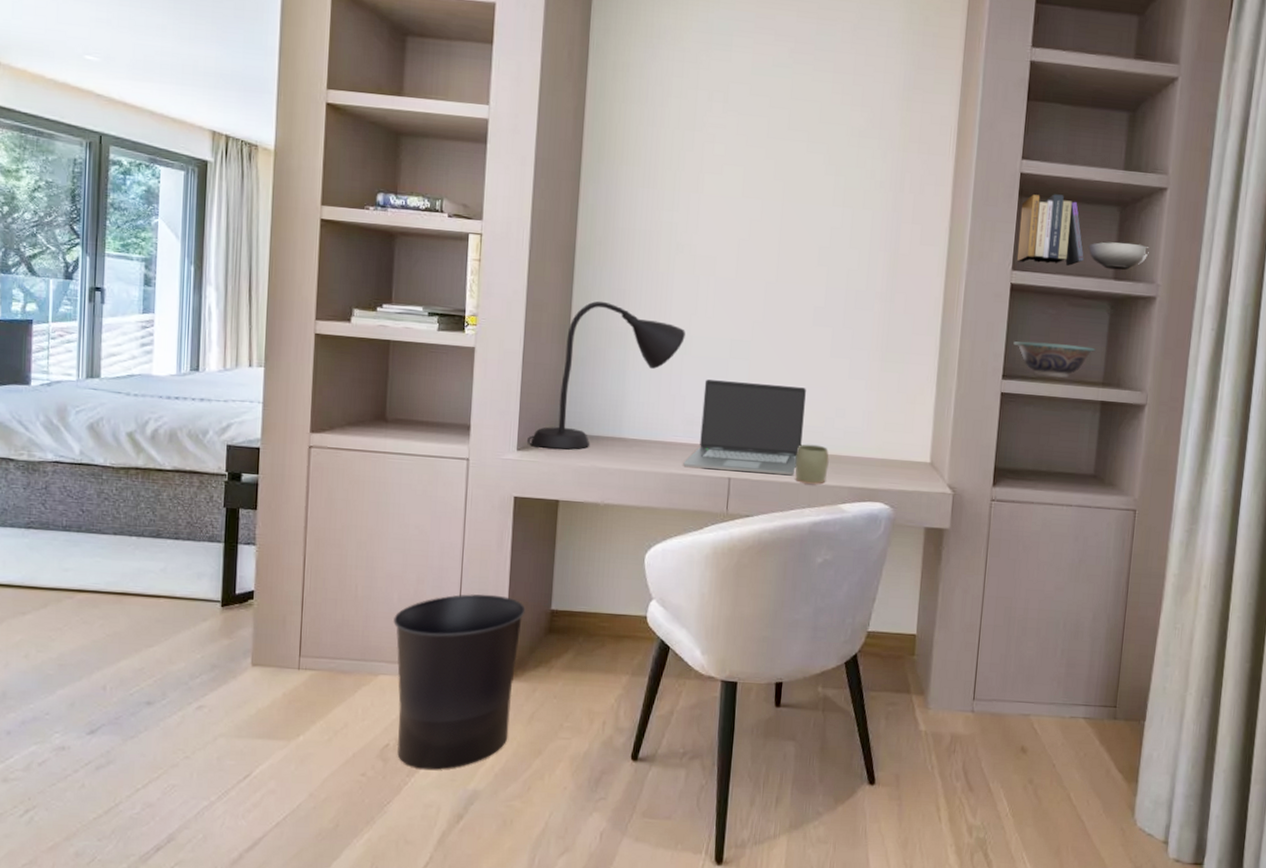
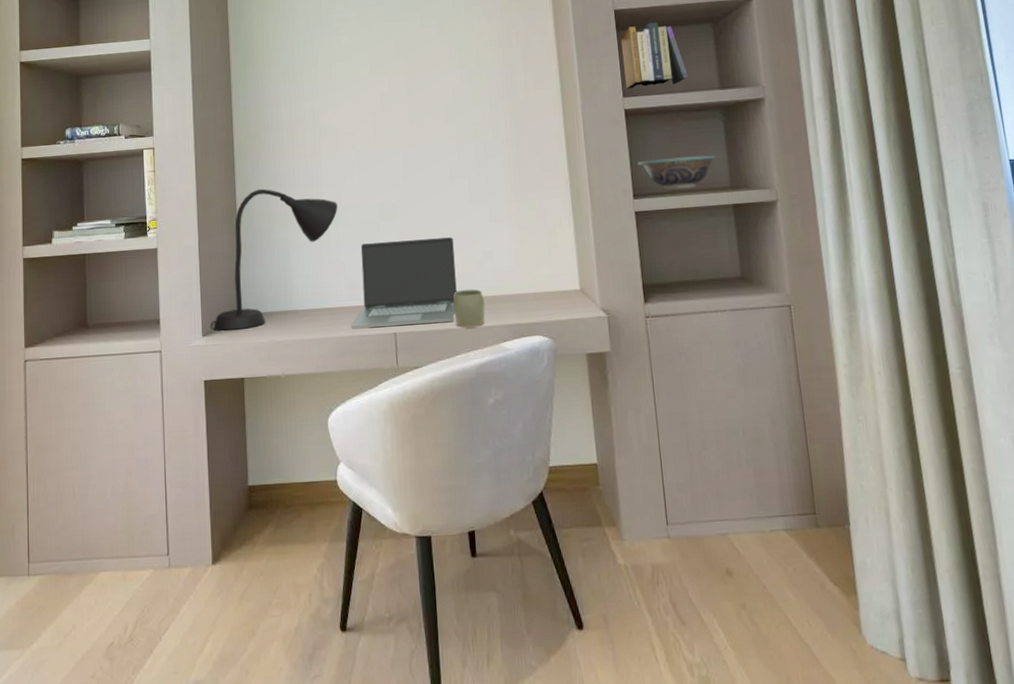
waste bin: present [393,594,526,770] -> none [108,478,225,664]
bowl: present [1088,242,1149,271] -> none [690,53,749,81]

